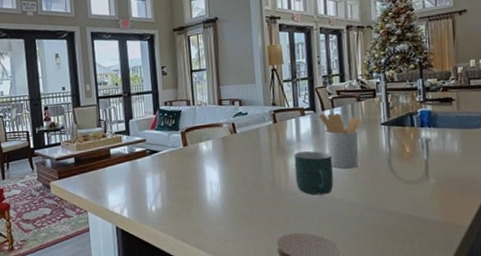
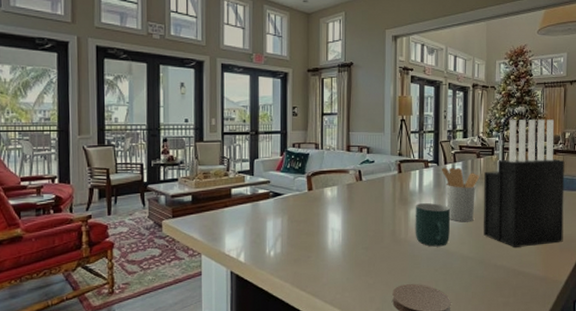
knife block: none [367,54,463,192] -> present [484,119,565,247]

